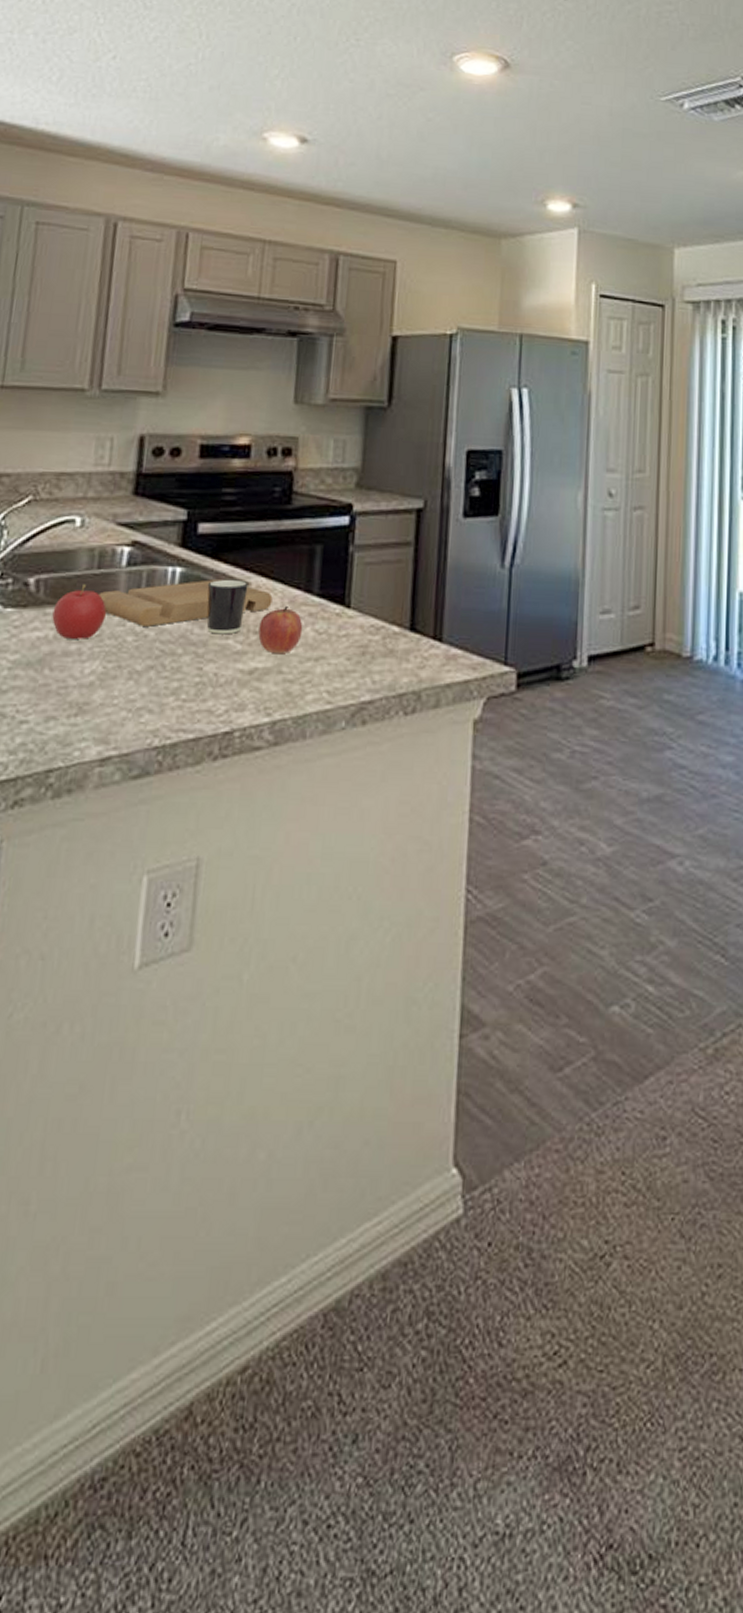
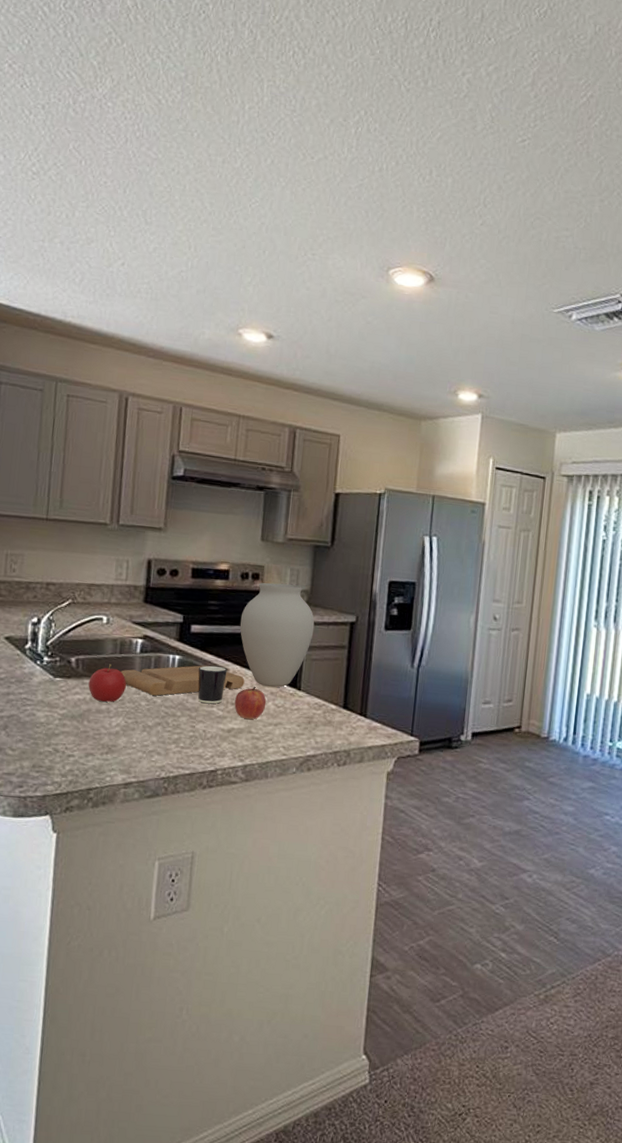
vase: none [265,459,368,606] -> present [240,582,315,688]

